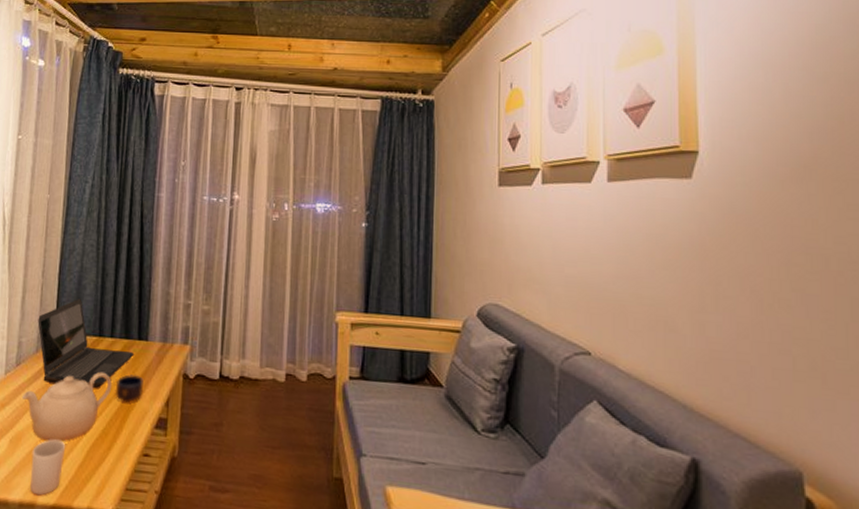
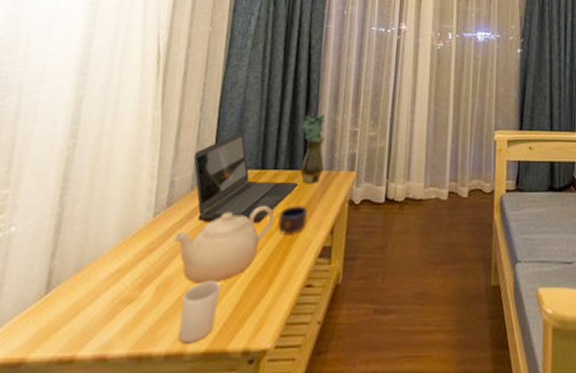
vase: none [135,281,159,354] -> present [300,111,325,183]

